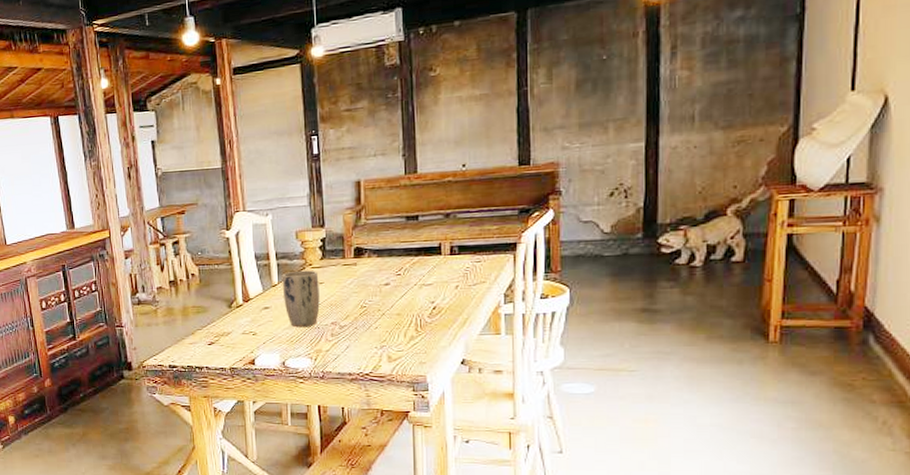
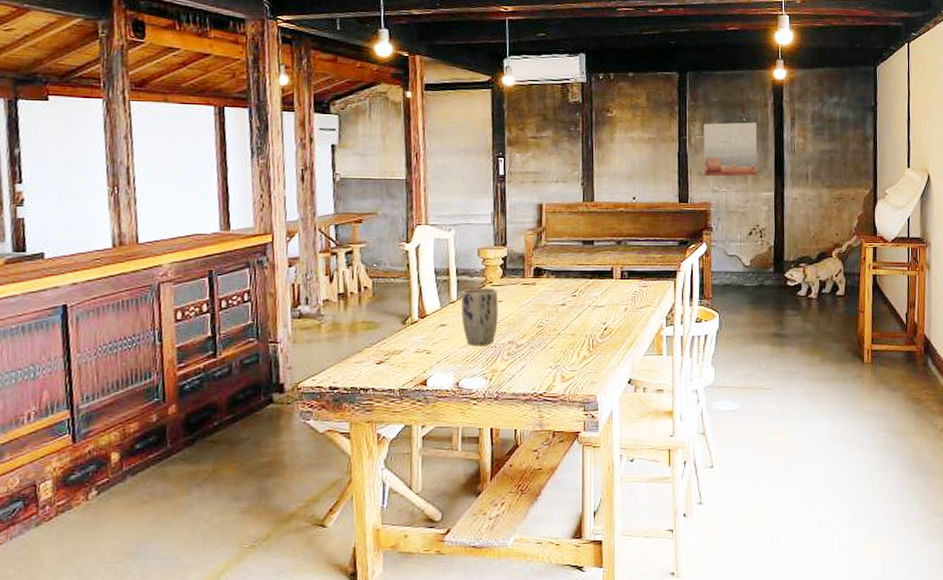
wall art: none [550,58,622,132] -> present [703,122,757,177]

